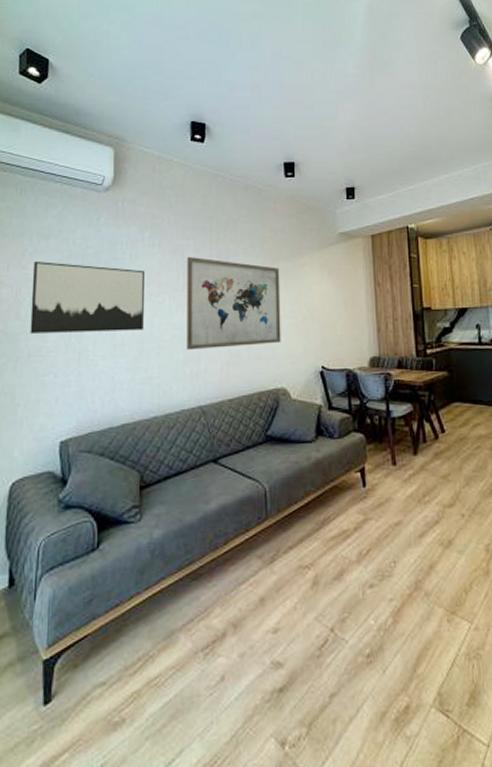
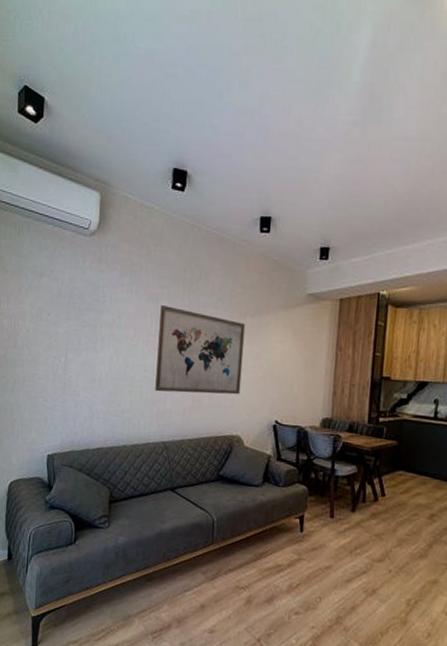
wall art: present [30,262,144,334] -> none [25,298,122,369]

